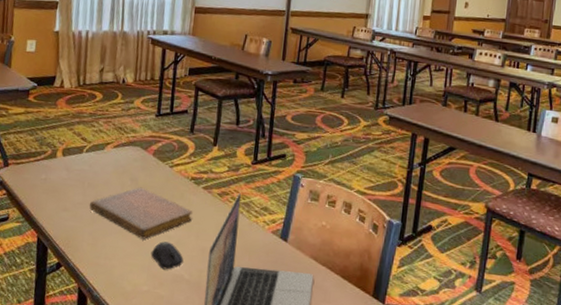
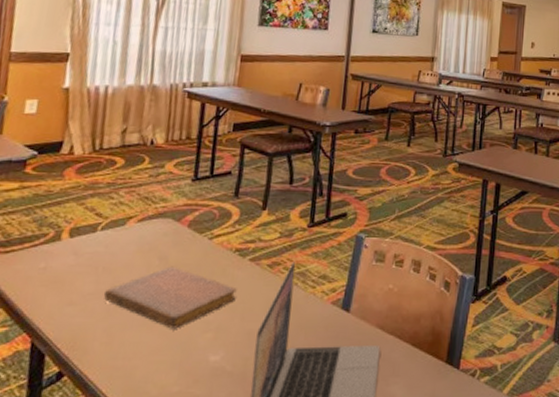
computer mouse: present [150,241,184,270] -> none [183,329,225,363]

